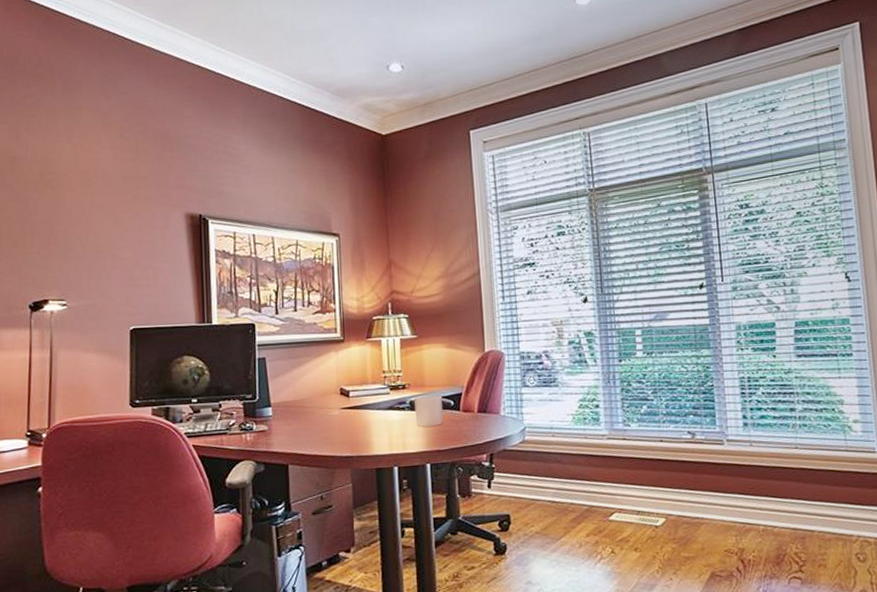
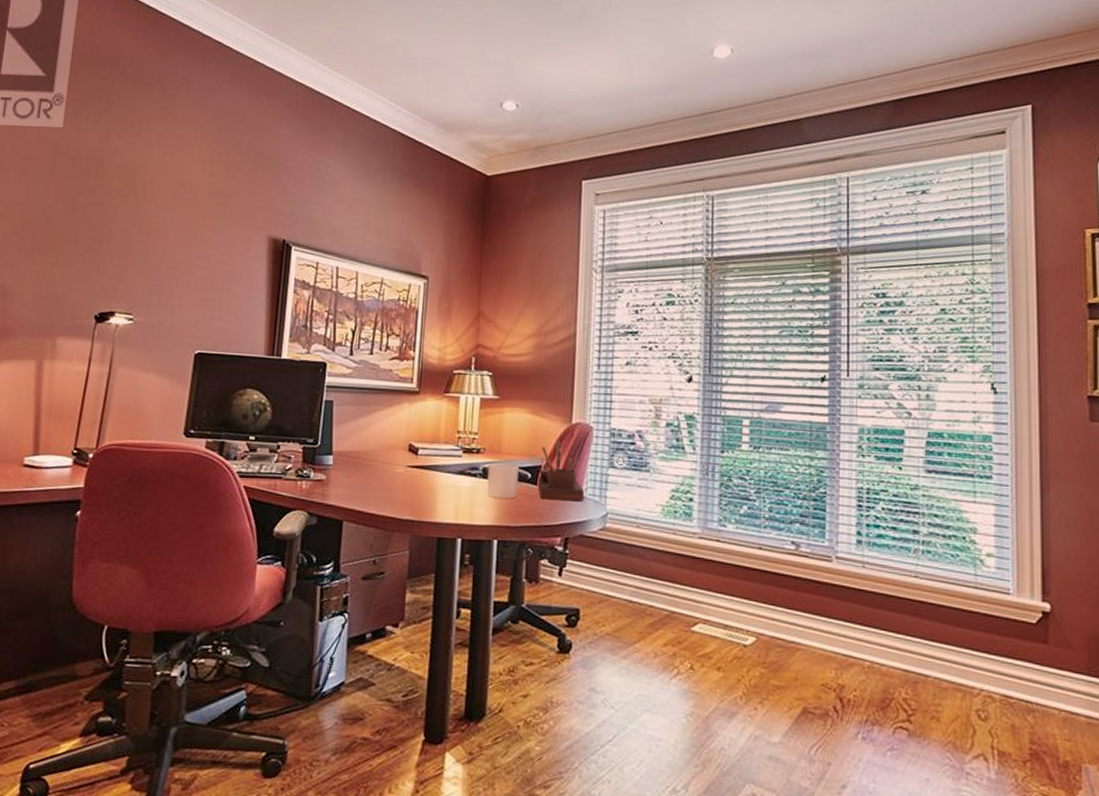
desk organizer: none [459,368,503,423] -> present [537,440,585,502]

